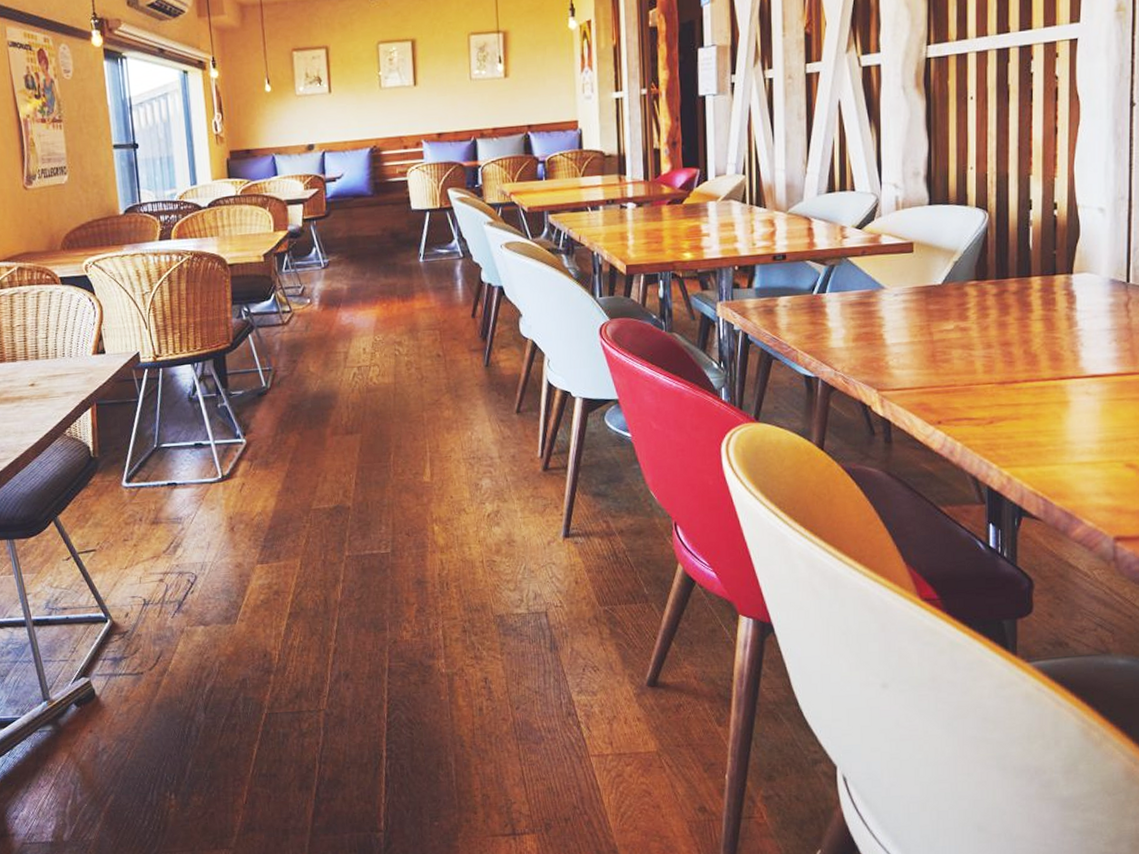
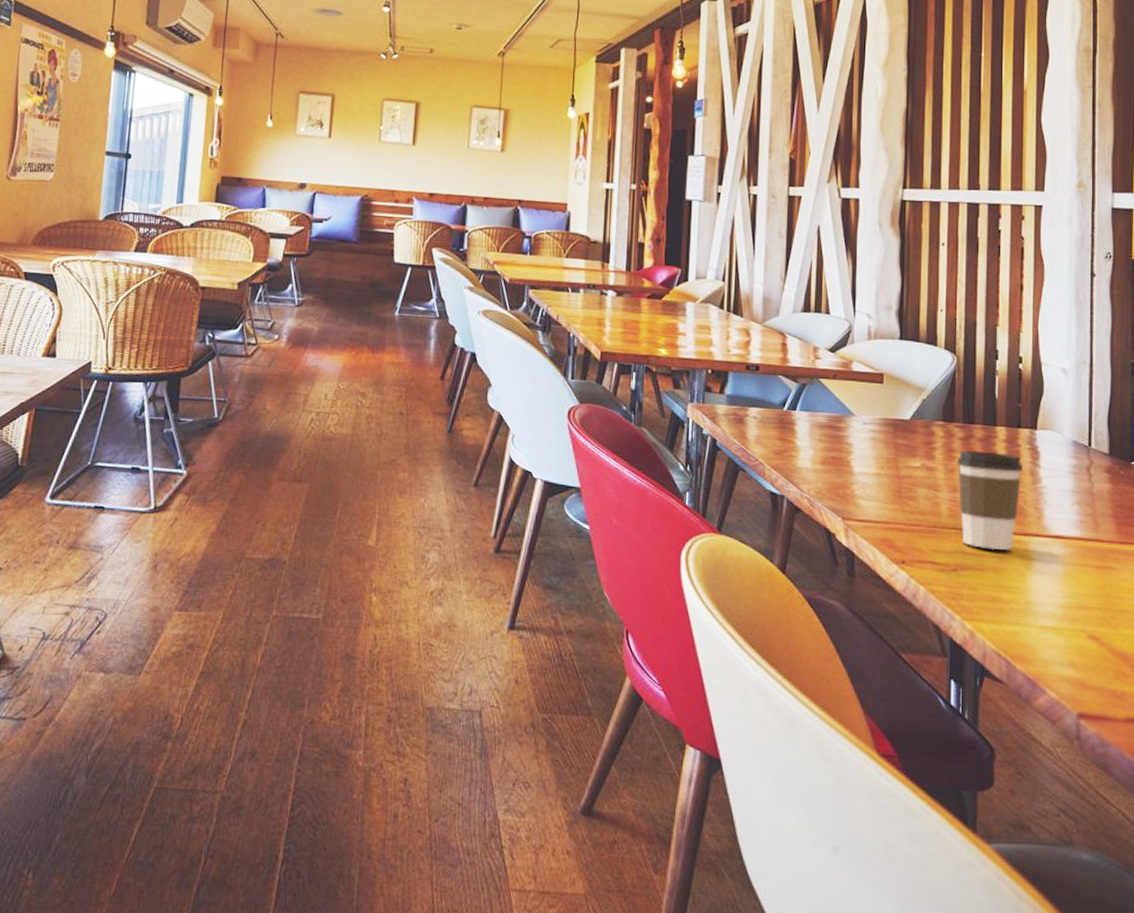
coffee cup: none [991,302,1058,399] -> present [956,450,1022,550]

